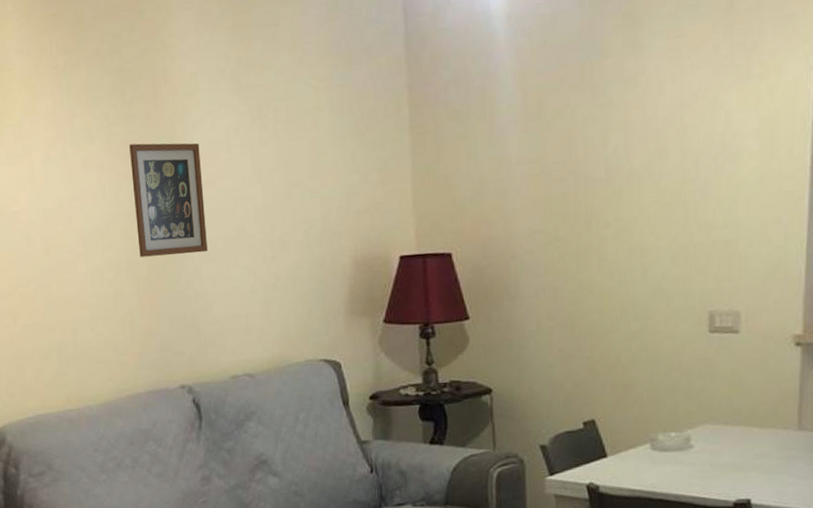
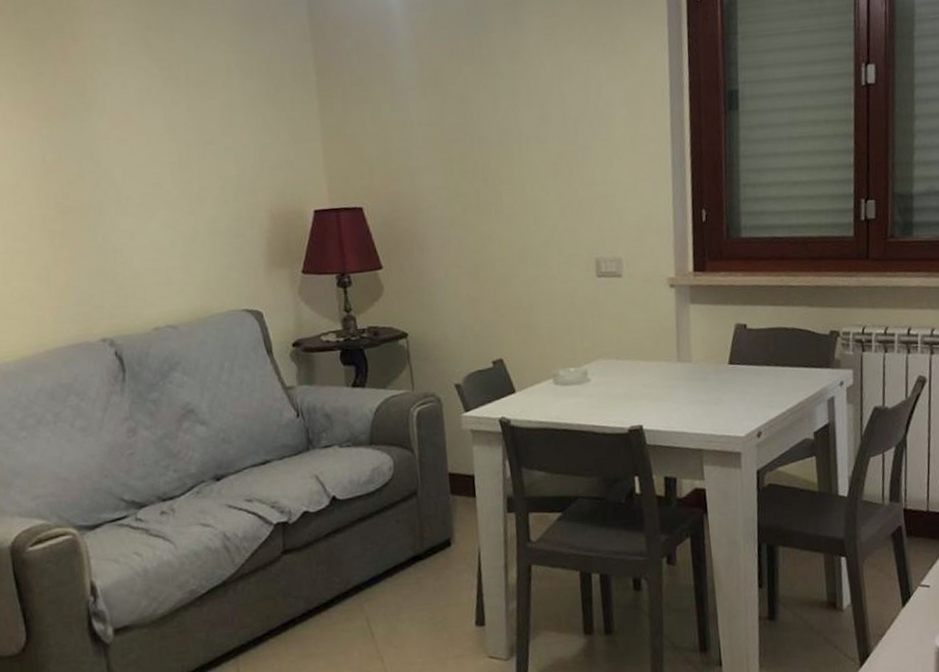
picture frame: present [129,142,208,257] -> none [39,101,124,213]

